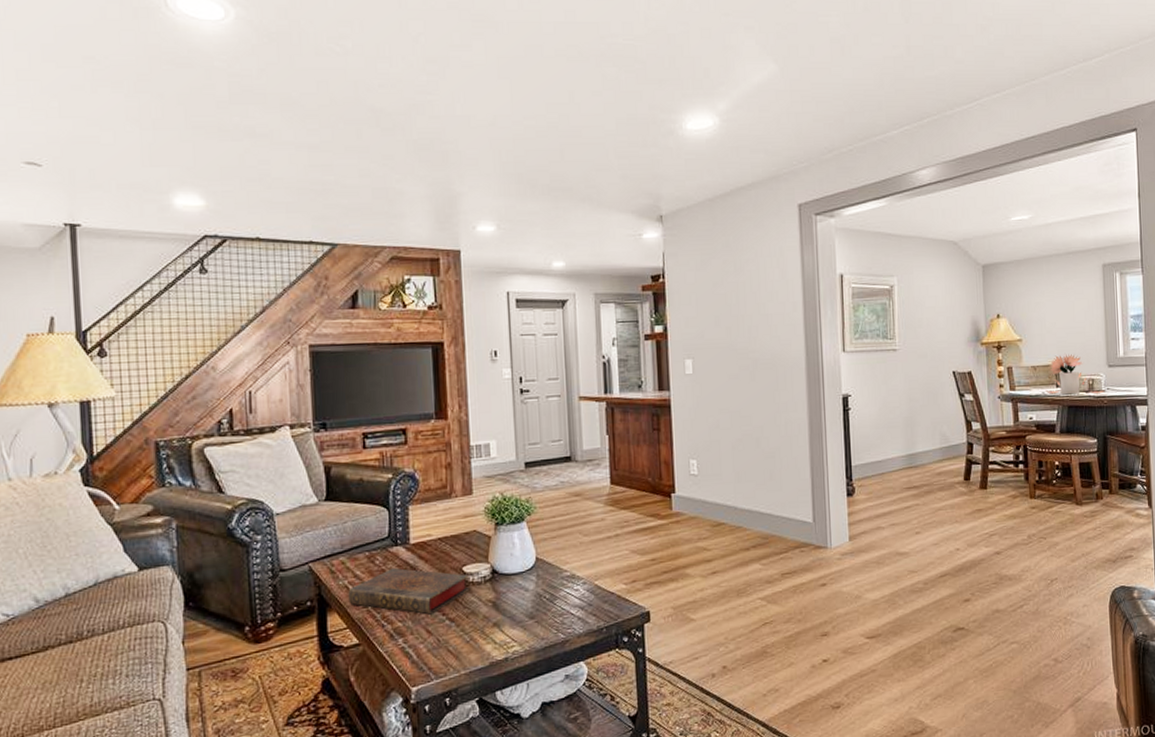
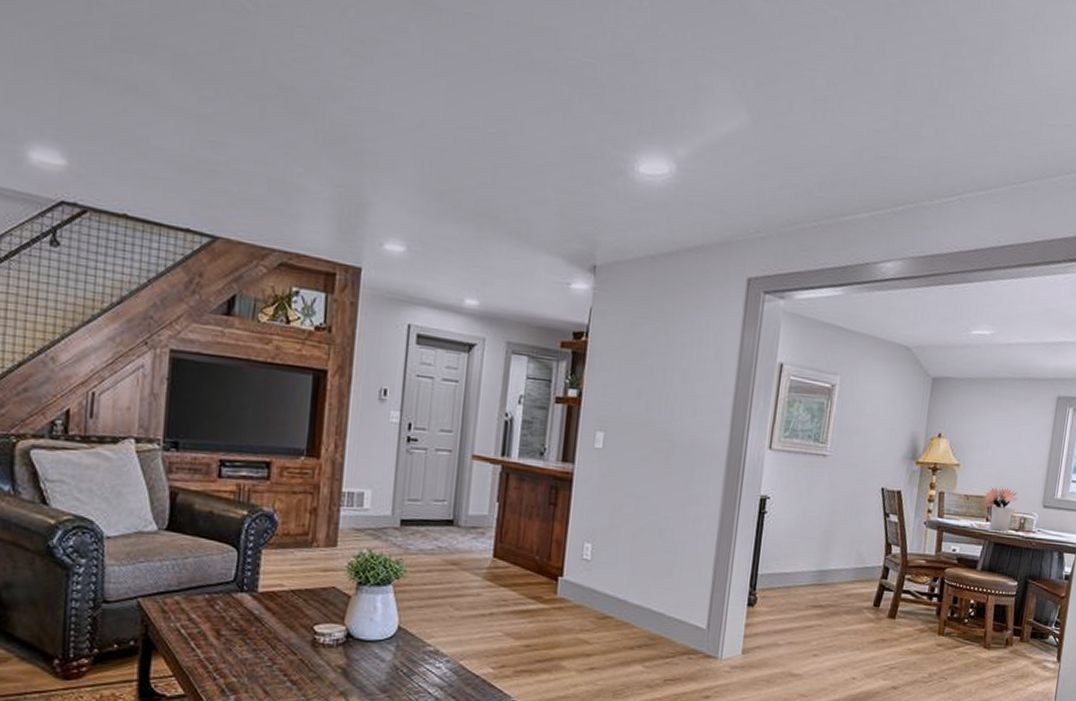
book: present [348,567,469,615] -> none [178,616,320,673]

